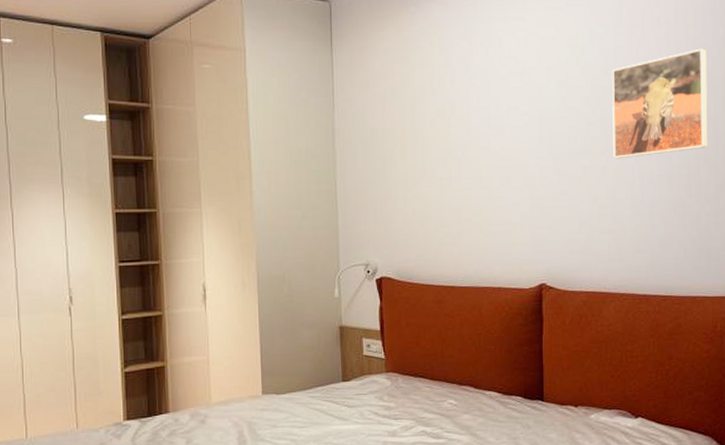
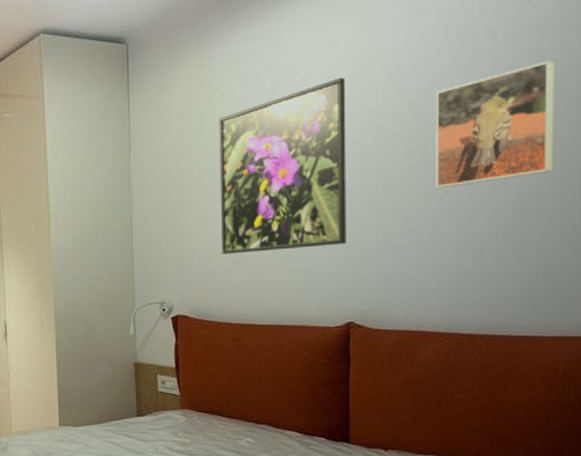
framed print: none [420,50,538,217] -> present [219,77,346,255]

